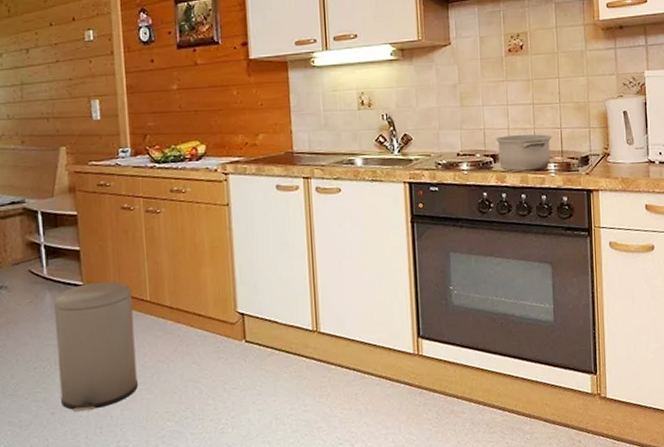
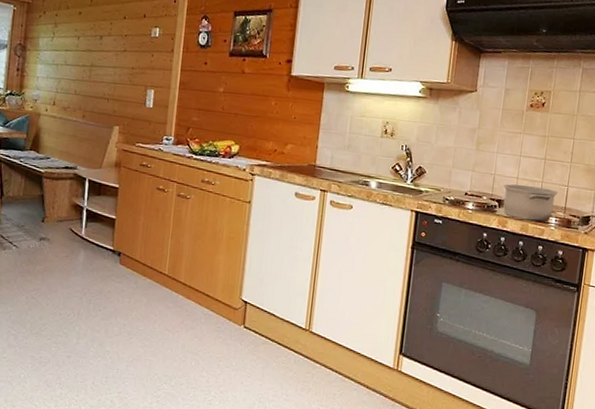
pedal bin: present [53,280,138,413] -> none [77,249,153,361]

